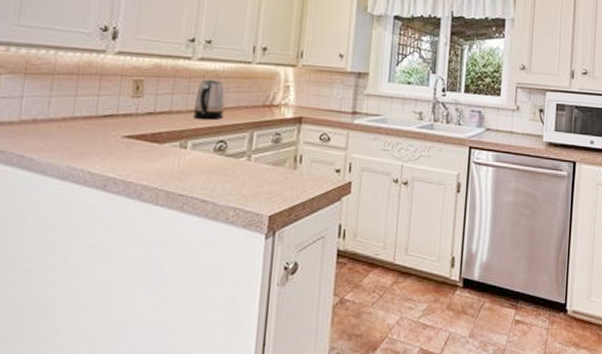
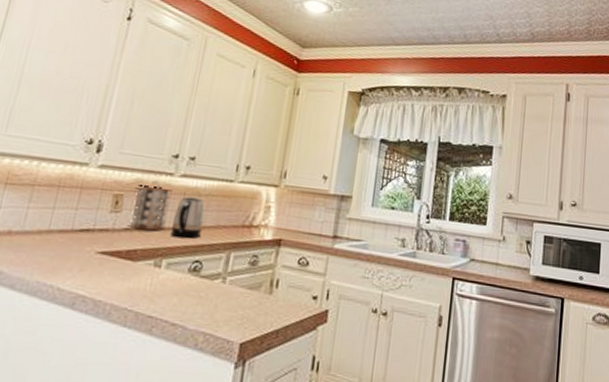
spice rack: none [150,65,192,114] -> present [127,180,173,231]

